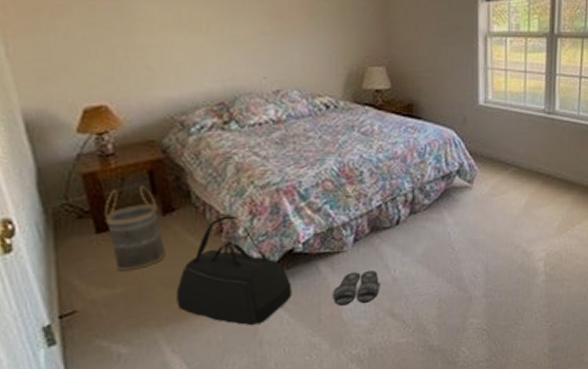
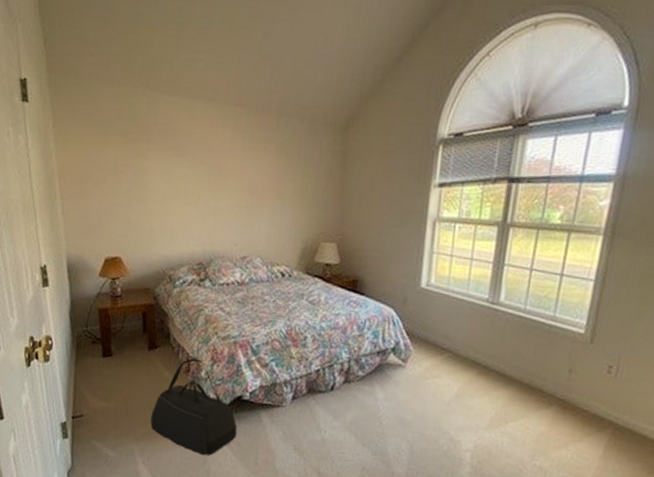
basket: present [103,185,166,271] -> none [109,323,148,391]
slippers: present [333,270,381,306] -> none [269,426,312,457]

